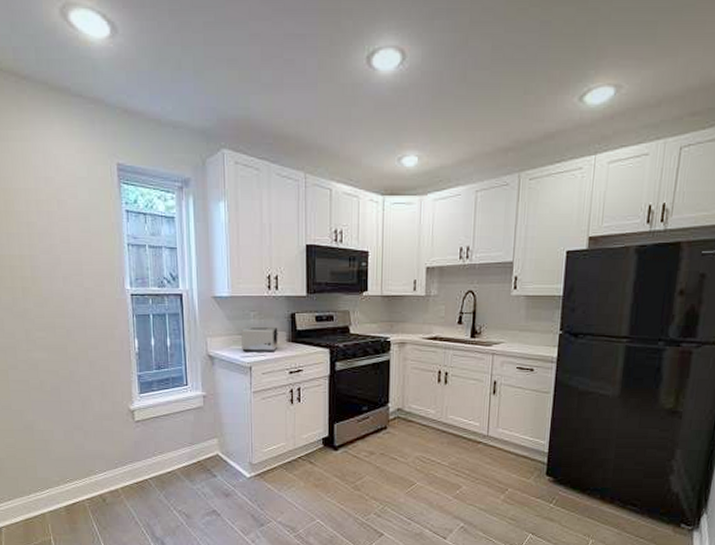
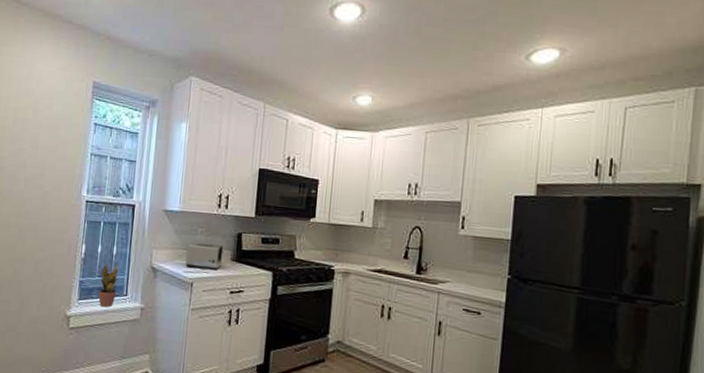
potted plant: none [156,356,180,399] -> present [98,264,122,308]

